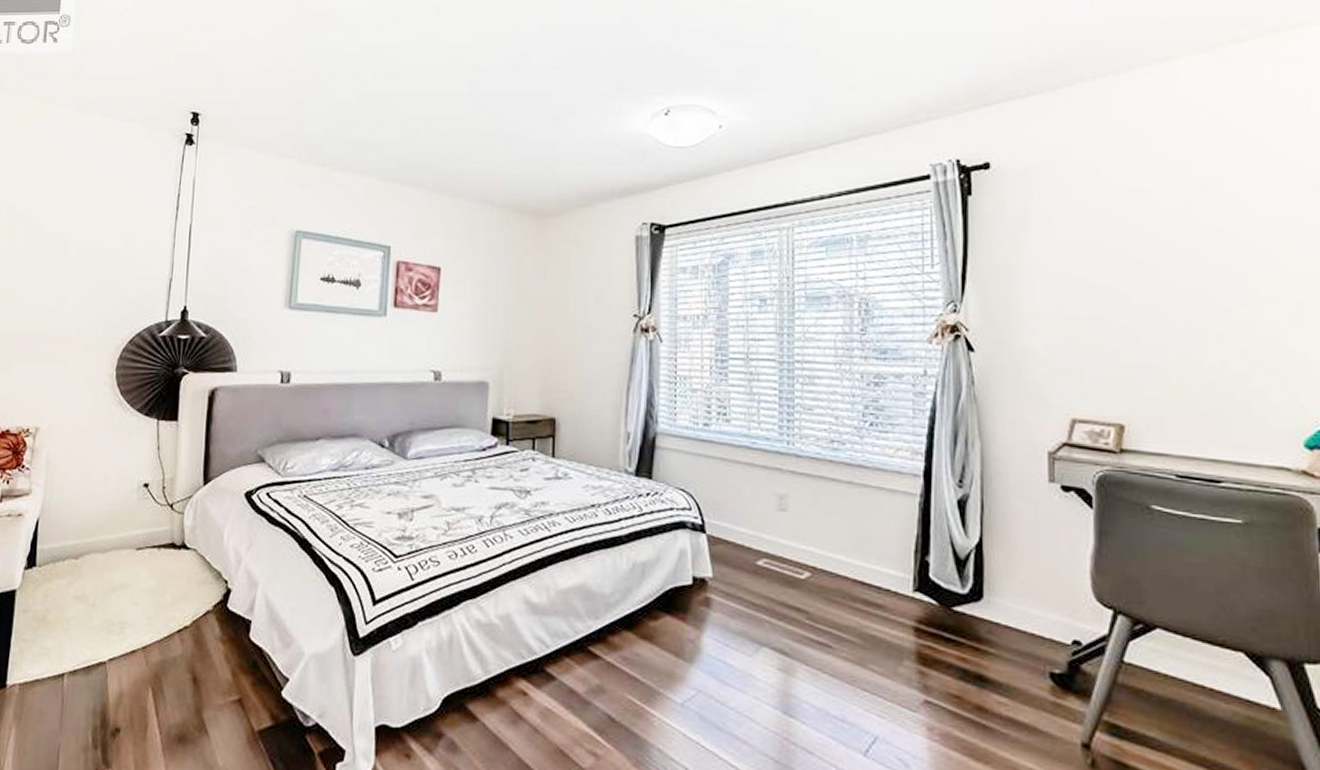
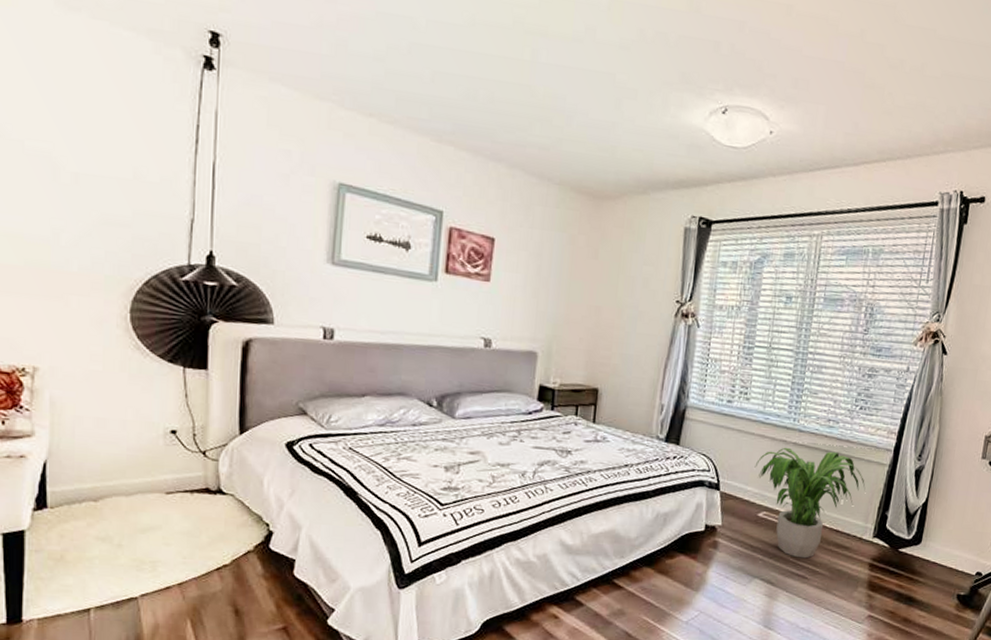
potted plant: none [745,477,893,620] -> present [754,447,866,559]

